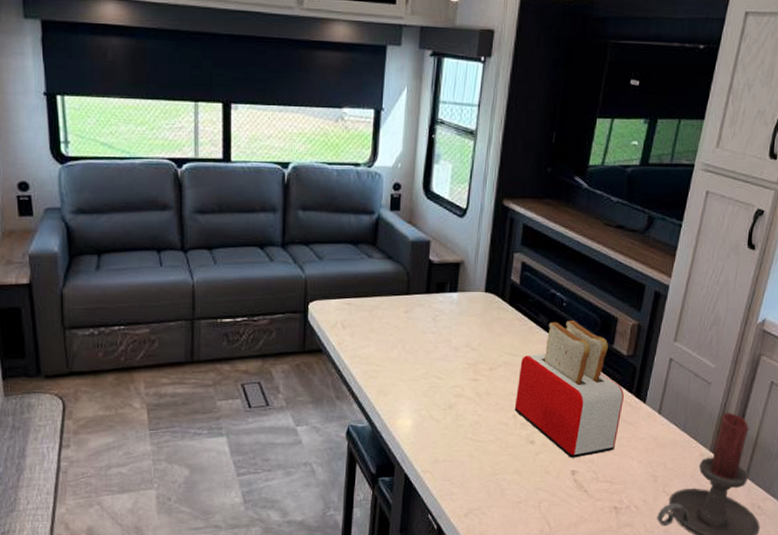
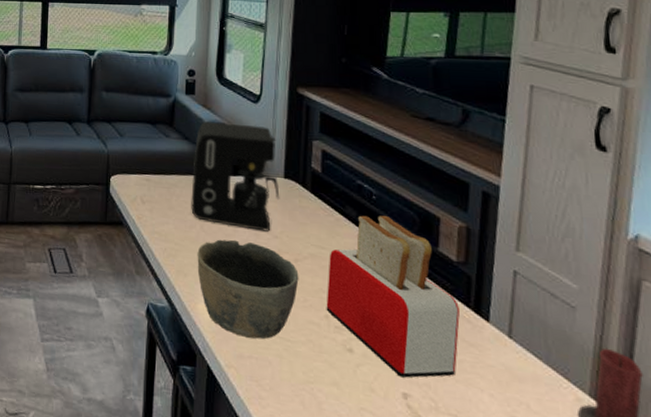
coffee maker: none [393,238,480,345] -> present [191,121,280,232]
bowl: none [397,356,493,444] -> present [197,239,299,339]

